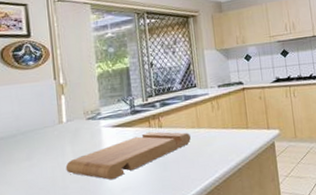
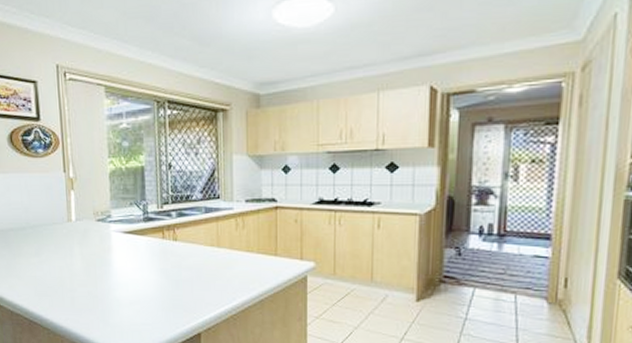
cutting board: present [65,131,191,180] -> none [73,243,208,290]

